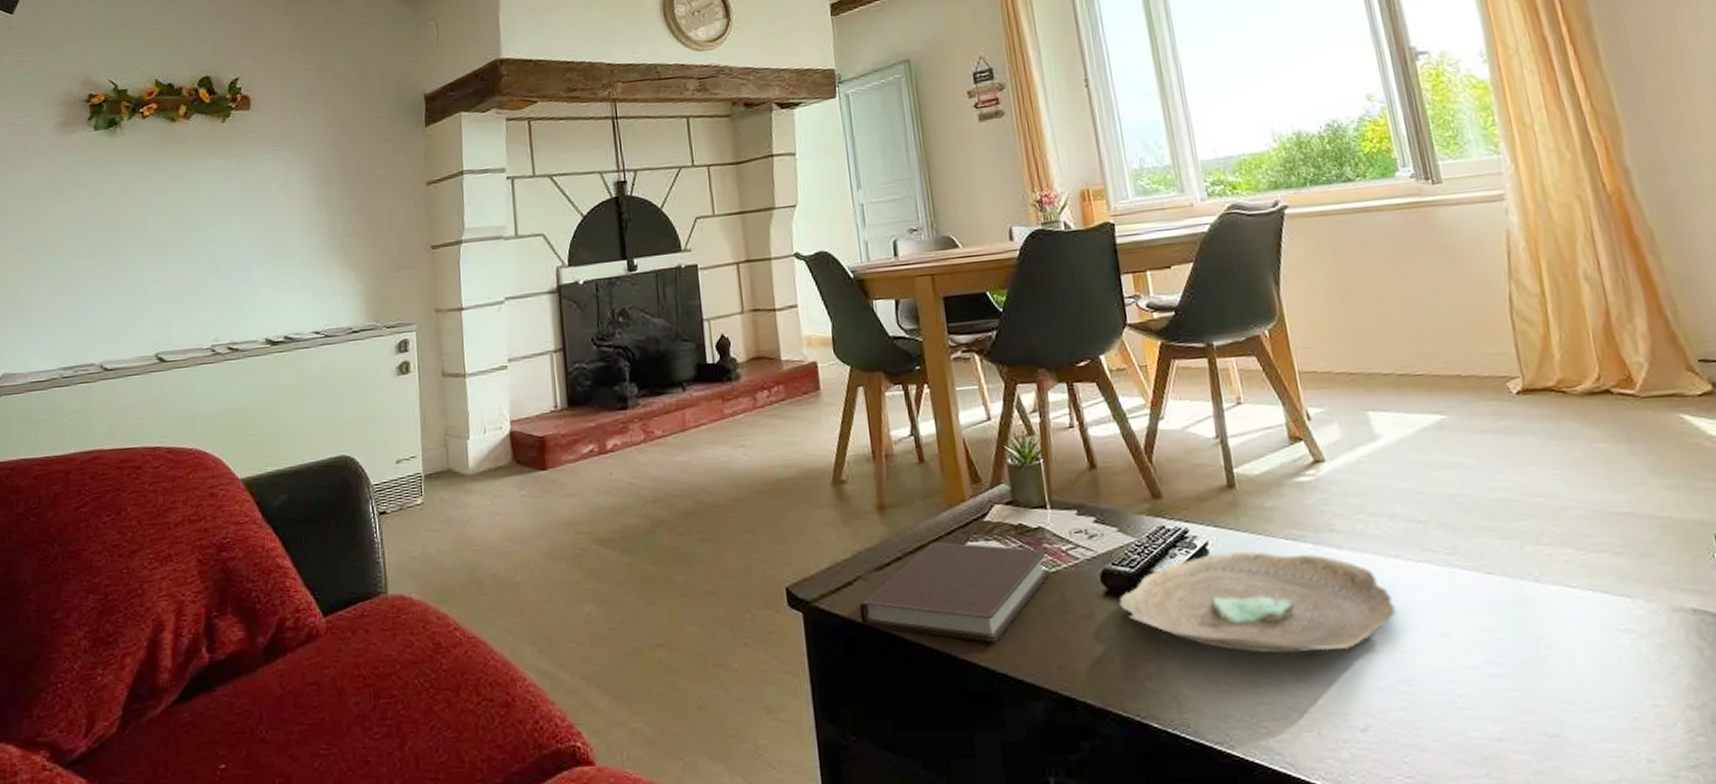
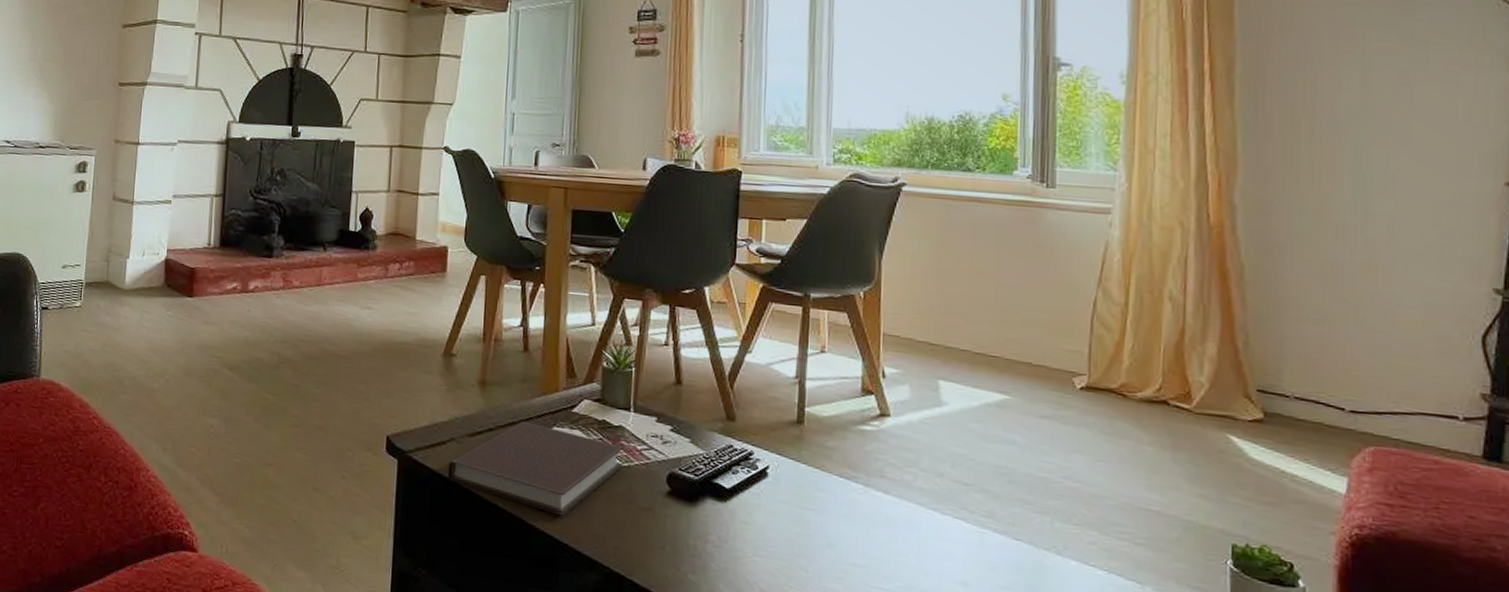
decorative bowl: present [1119,551,1396,654] -> none [679,477,925,580]

